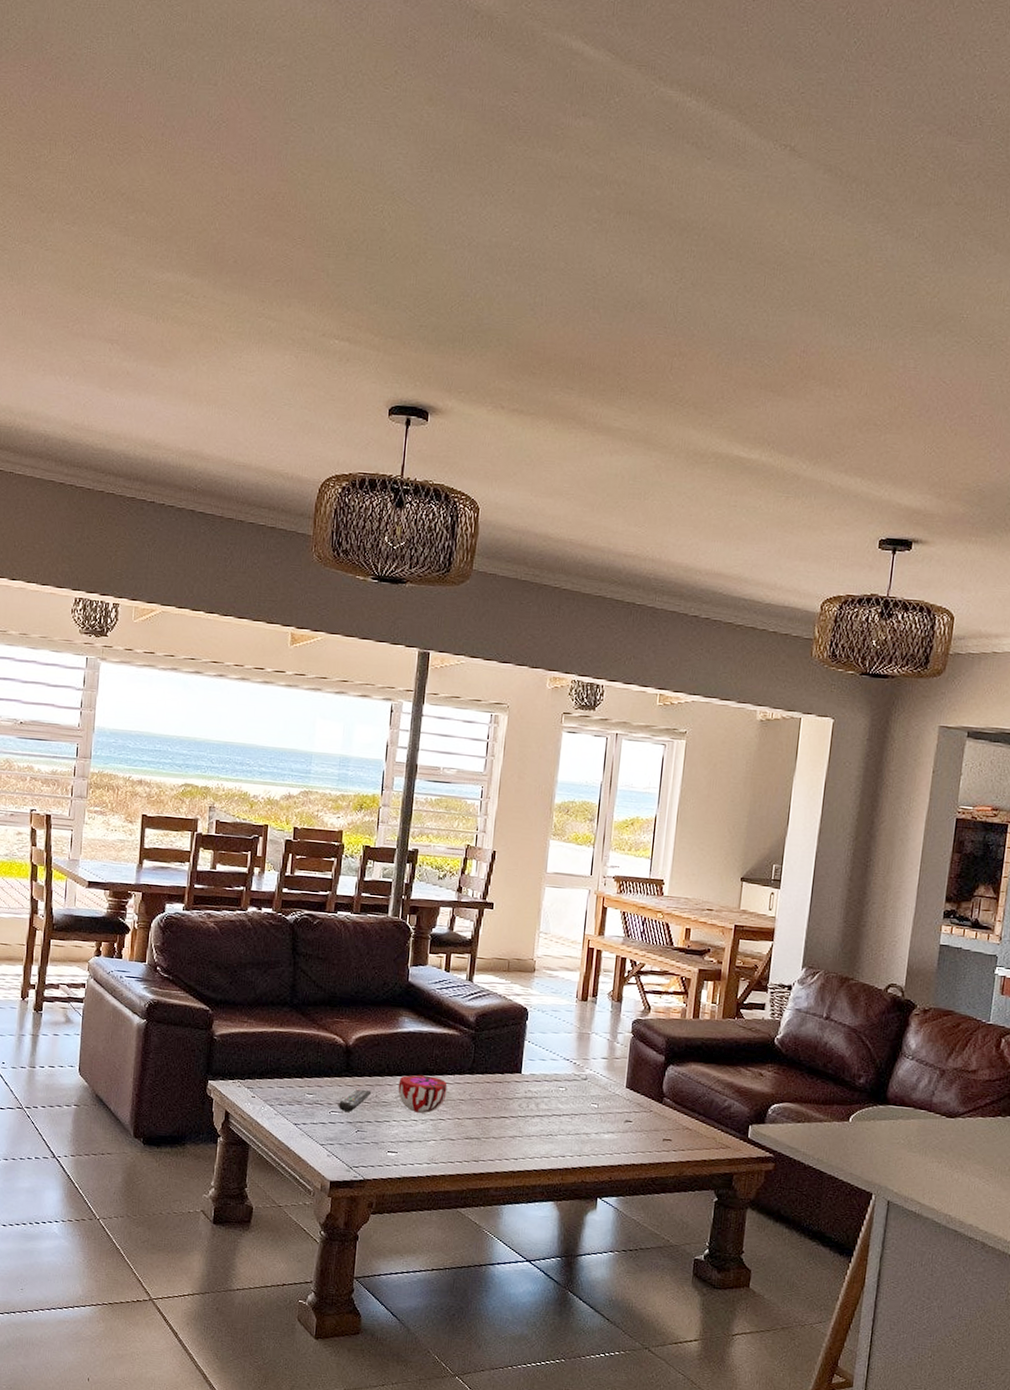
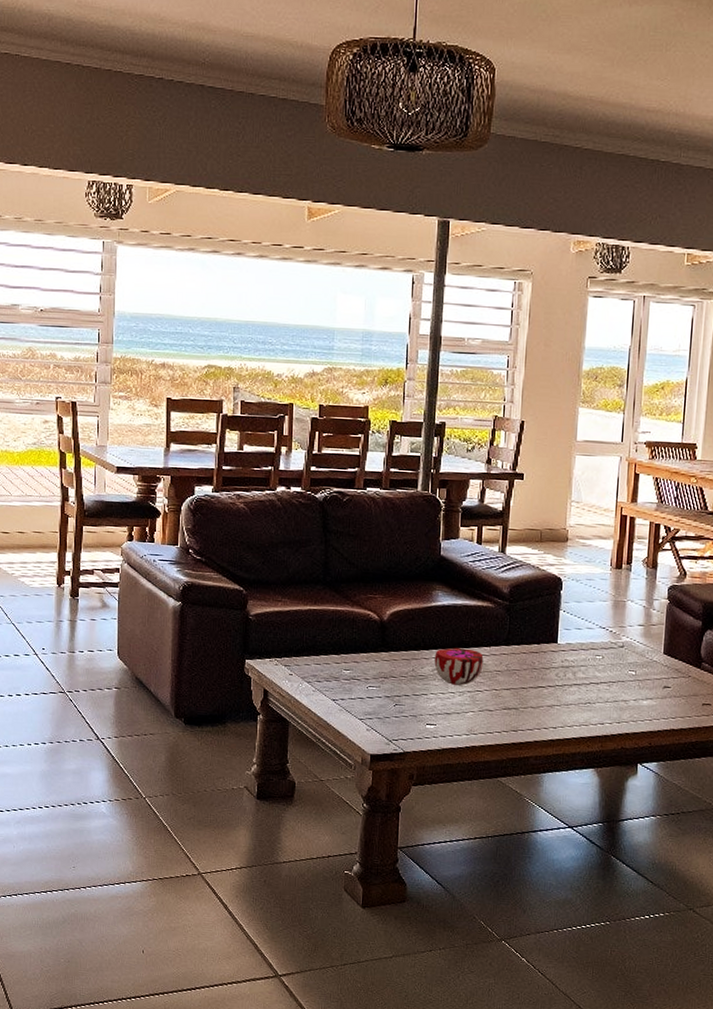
remote control: present [339,1088,372,1112] -> none [376,663,408,686]

